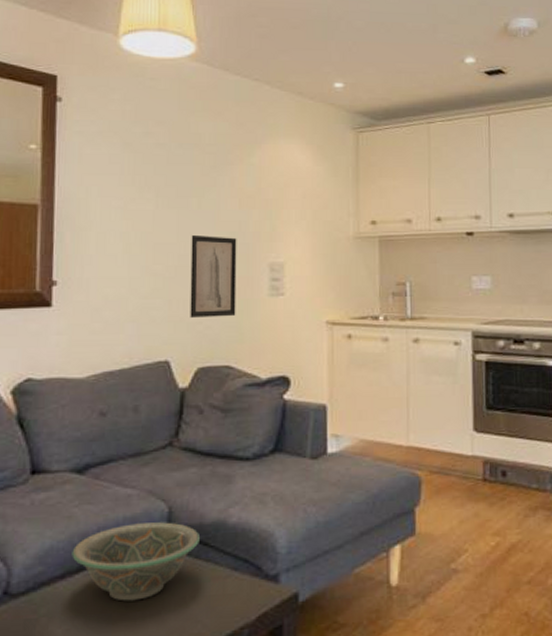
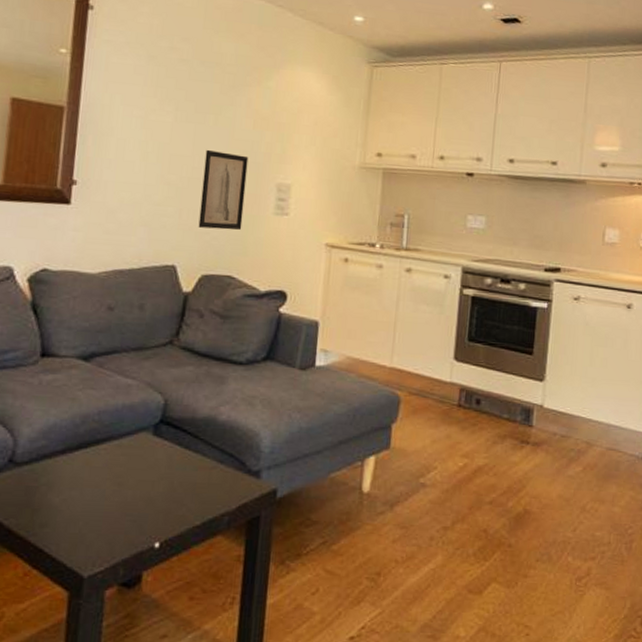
decorative bowl: present [72,522,199,602] -> none [73,411,191,480]

